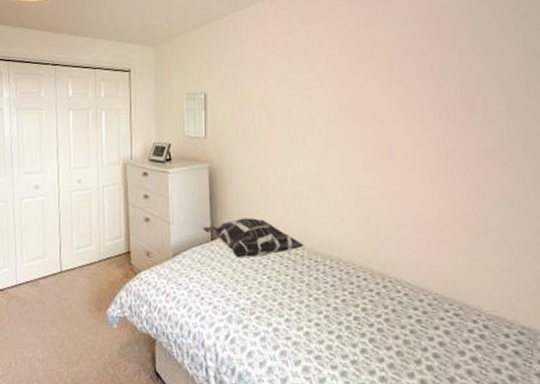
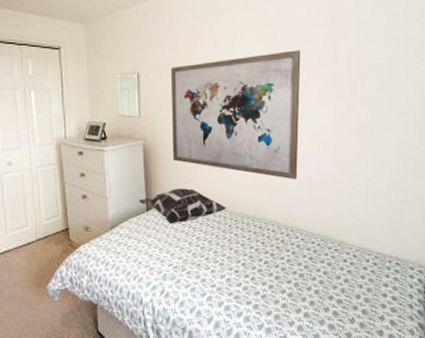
wall art: none [240,64,397,218] -> present [171,50,301,180]

